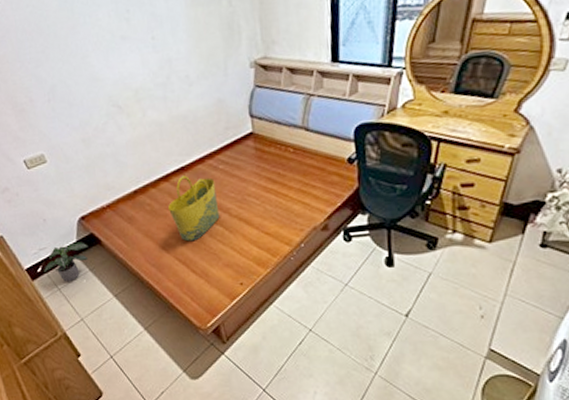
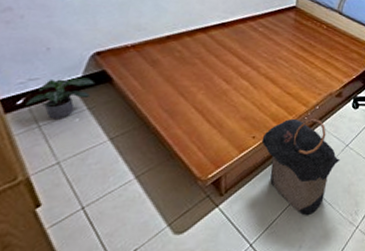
tote bag: present [168,175,220,242] -> none [198,30,252,92]
laundry hamper: none [250,258,342,362] -> present [261,118,340,216]

